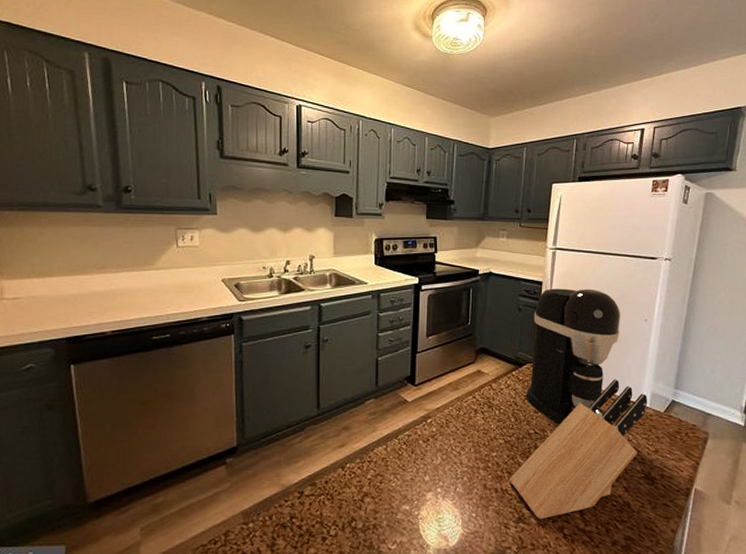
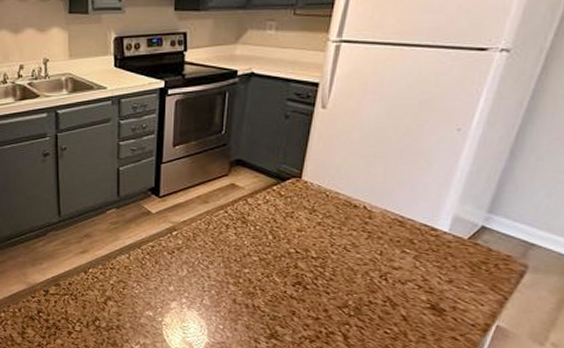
knife block: present [509,379,648,519] -> none [262,199,448,338]
coffee maker: present [526,288,620,425] -> none [287,90,423,246]

